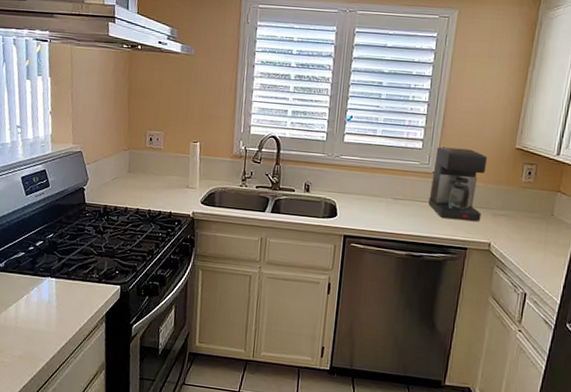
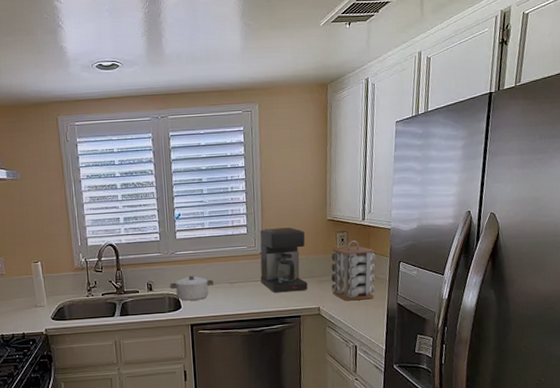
cooking pot: none [328,183,377,211] -> present [170,275,214,301]
spice rack: none [507,176,566,245] -> present [331,240,375,301]

